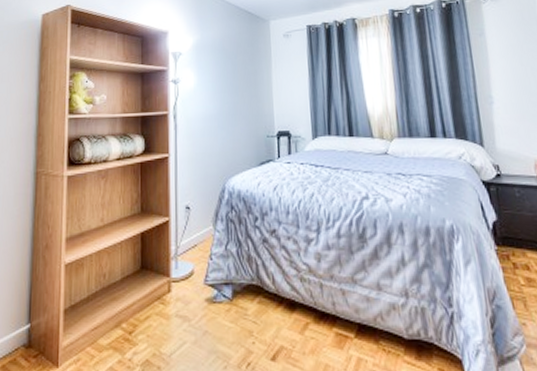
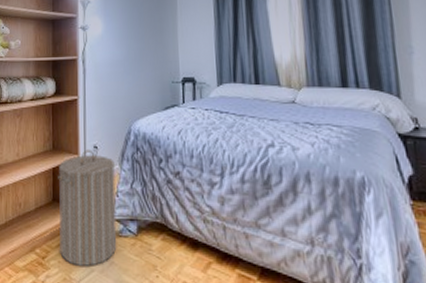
laundry hamper: none [147,210,211,338] -> present [58,149,117,266]

